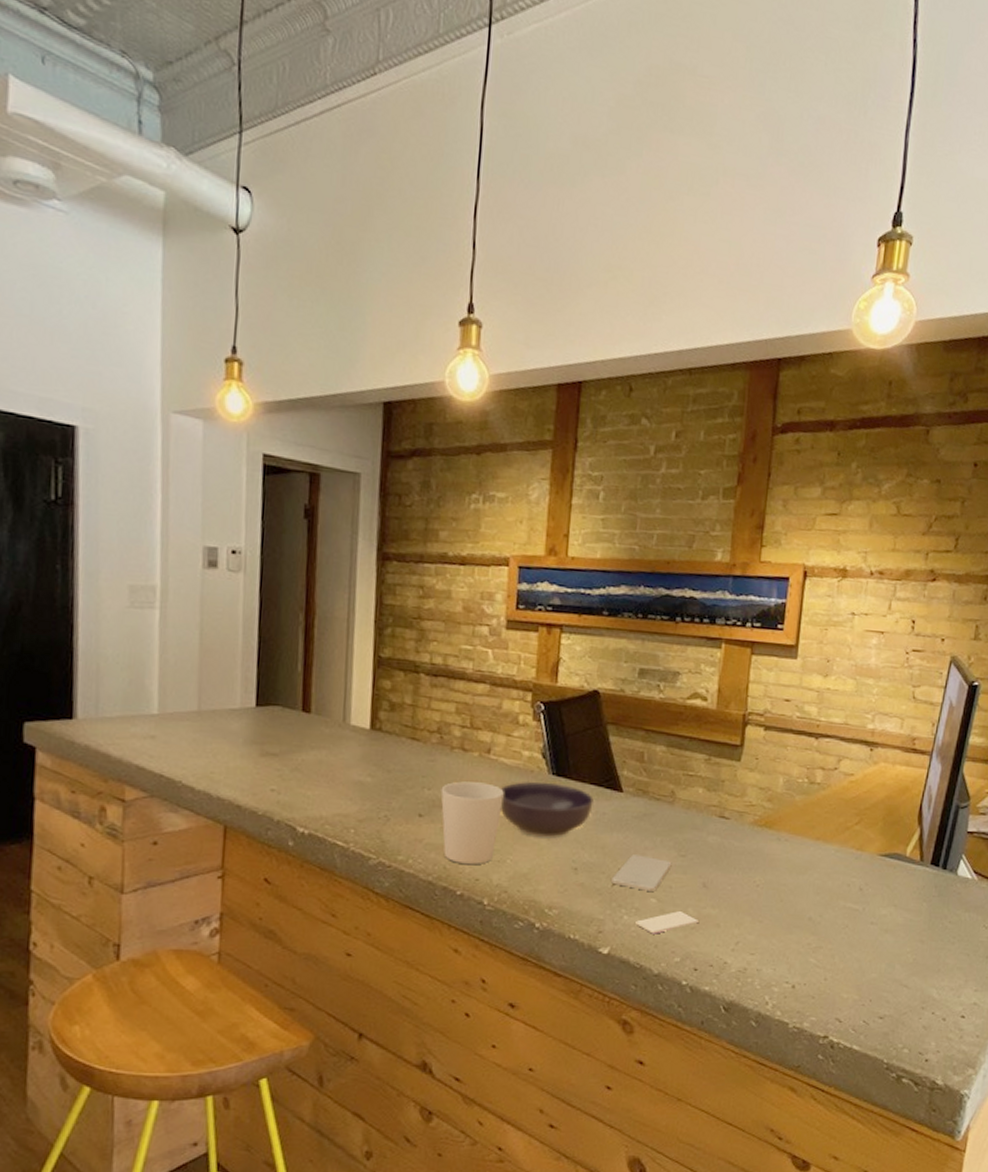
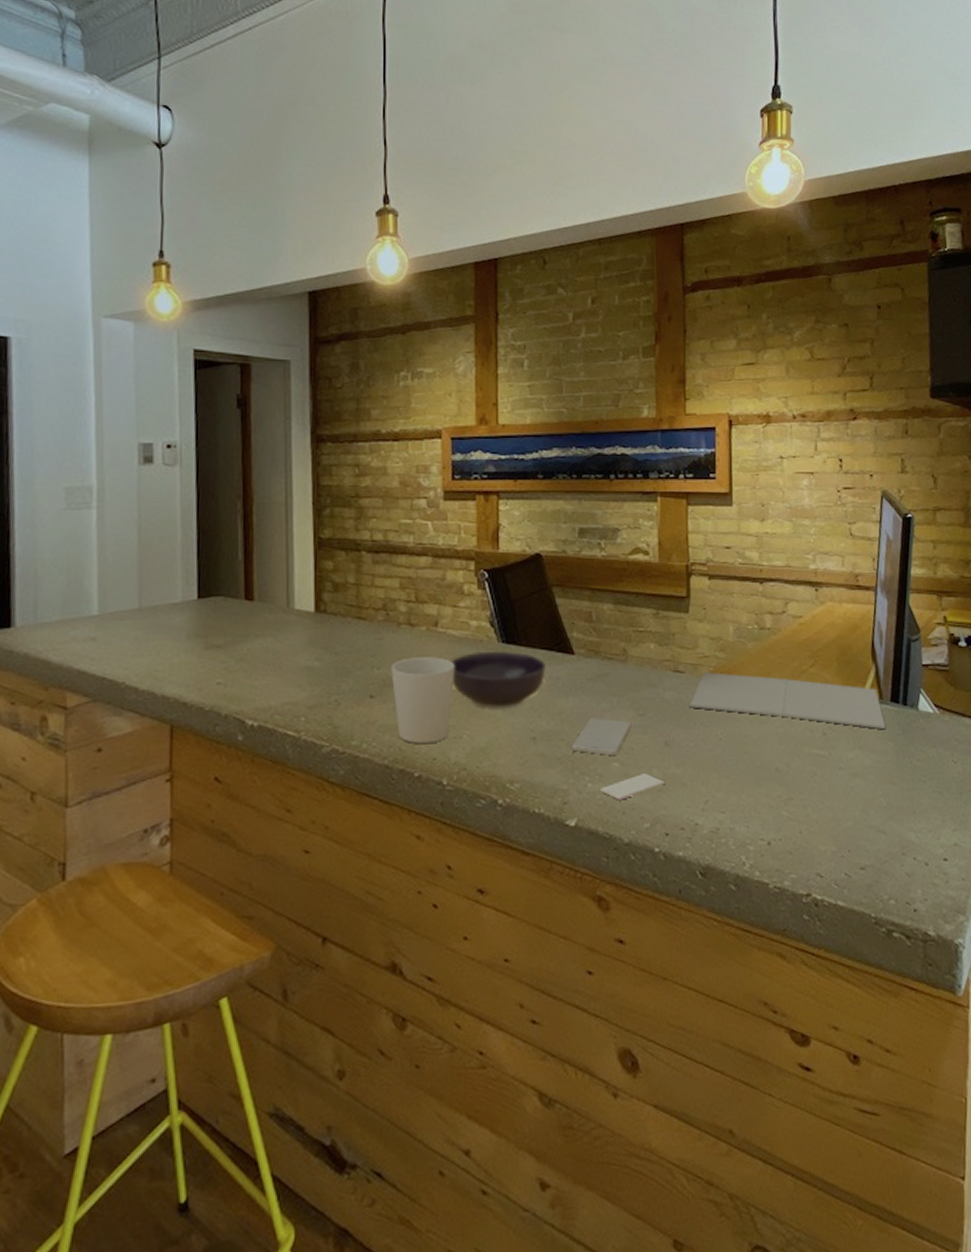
calendar: none [731,821,923,891] -> present [689,672,886,730]

